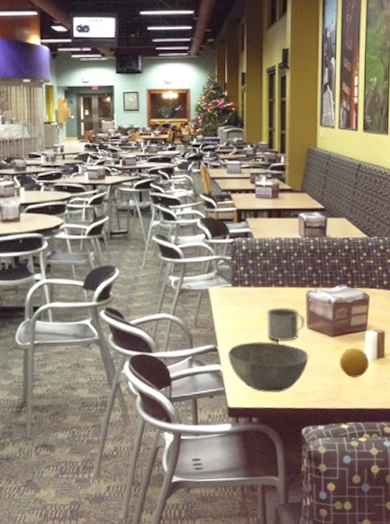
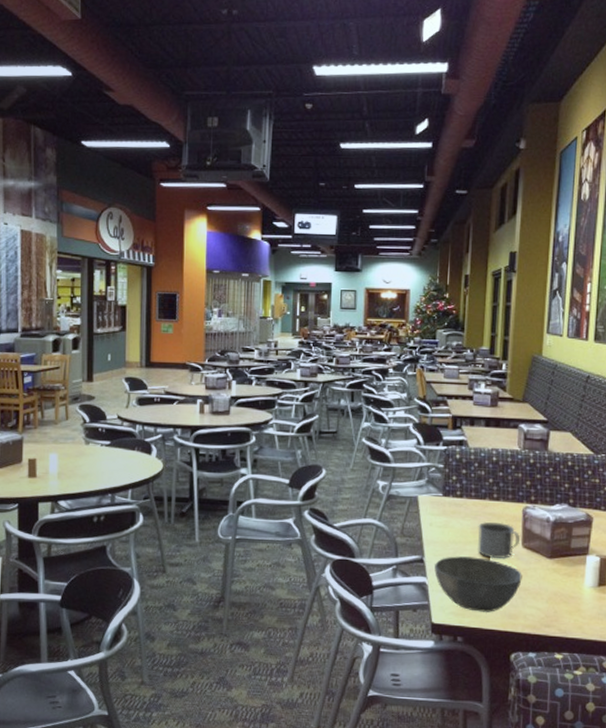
fruit: present [340,347,369,377] -> none [556,571,590,604]

